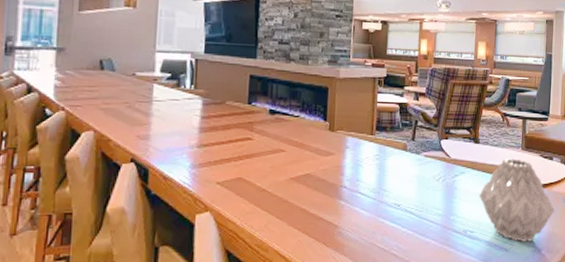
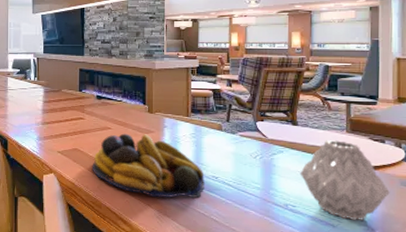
fruit bowl: none [259,156,387,234] -> present [92,133,205,199]

